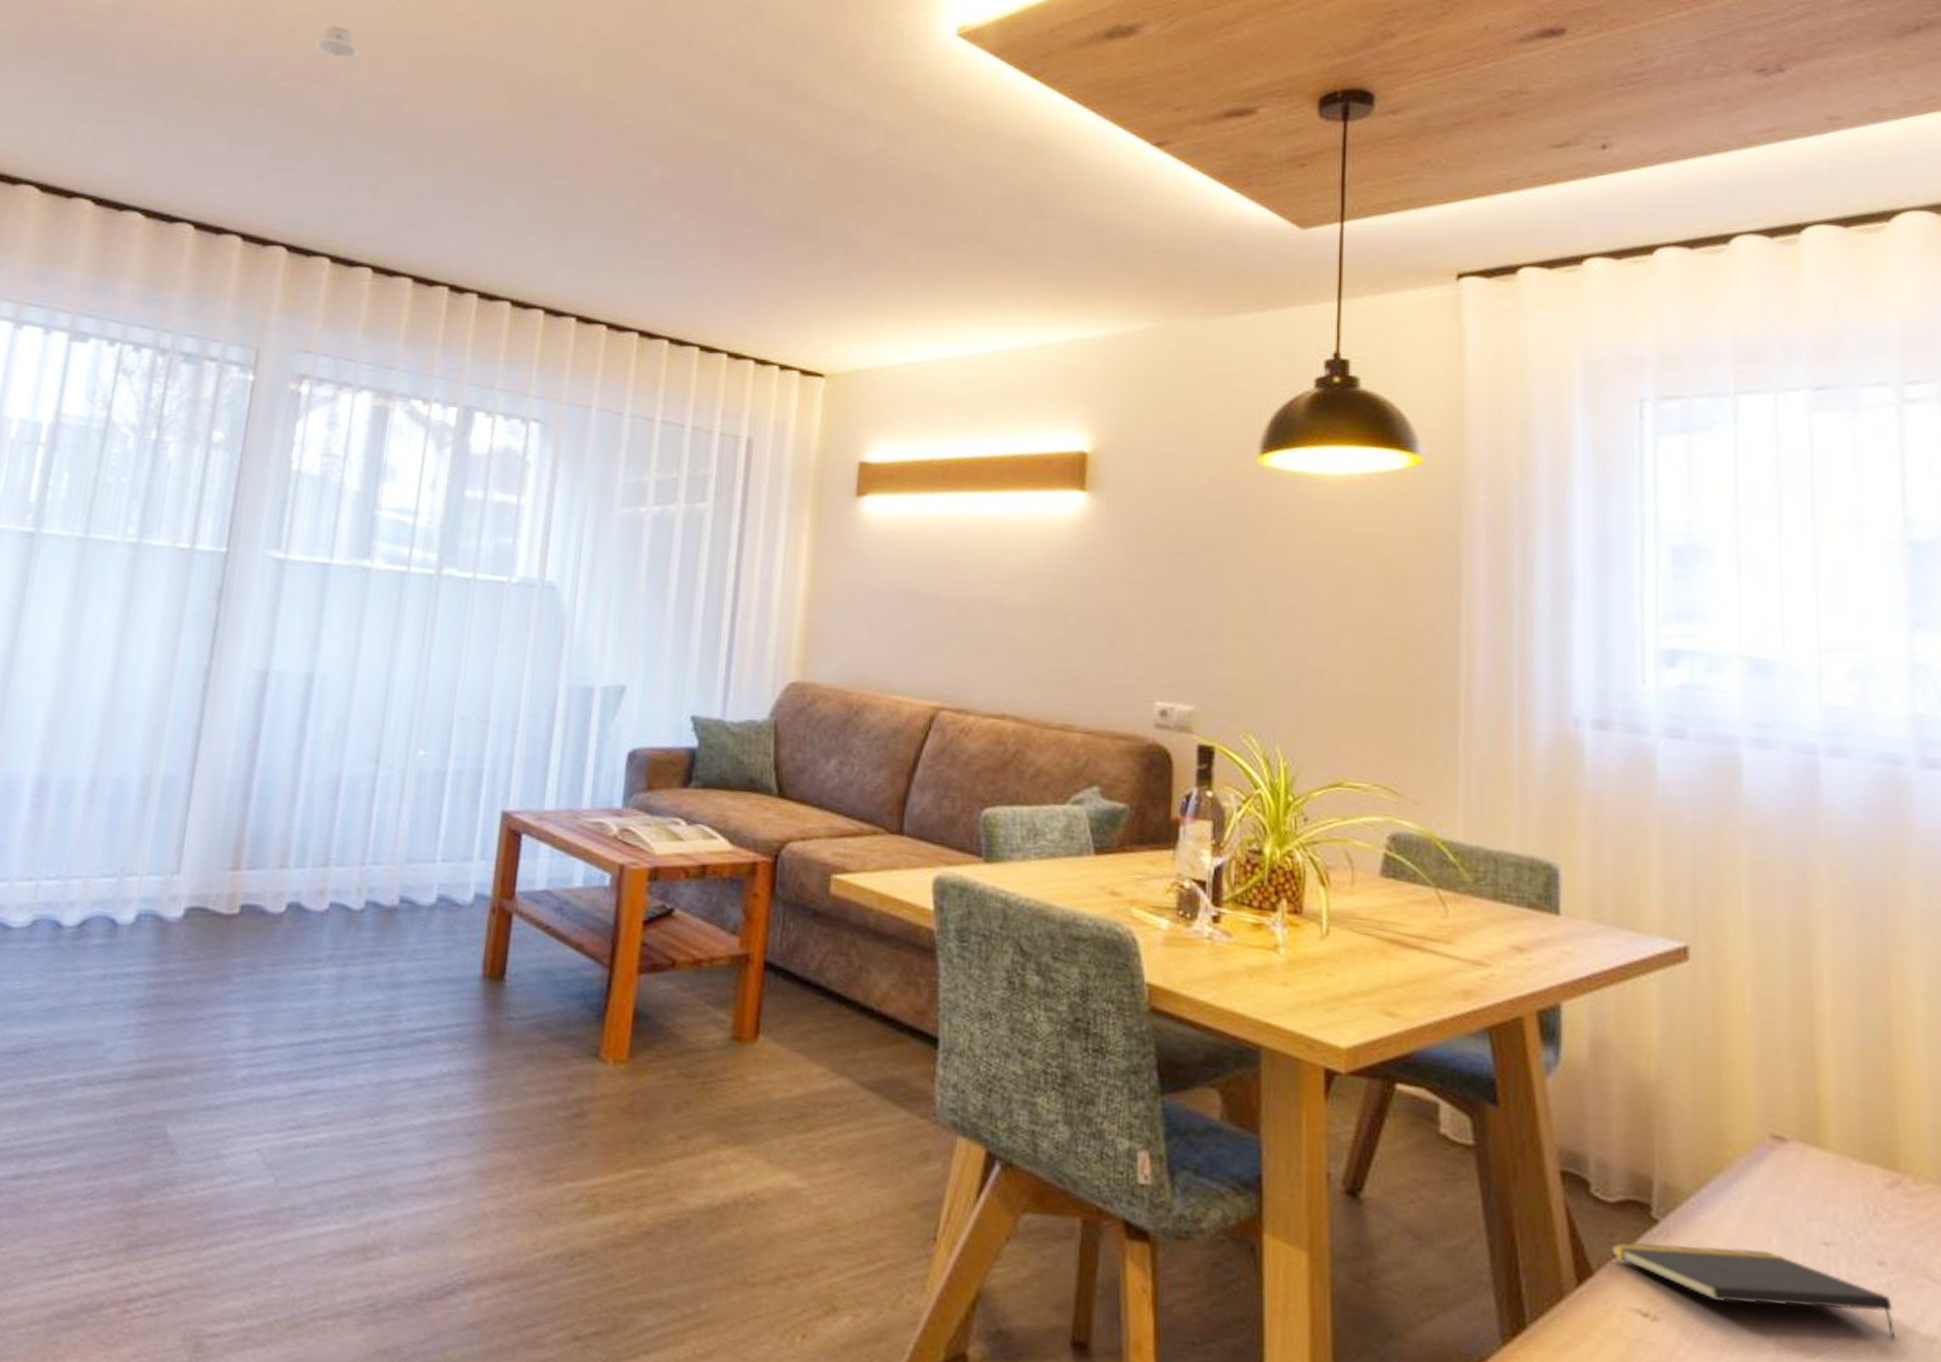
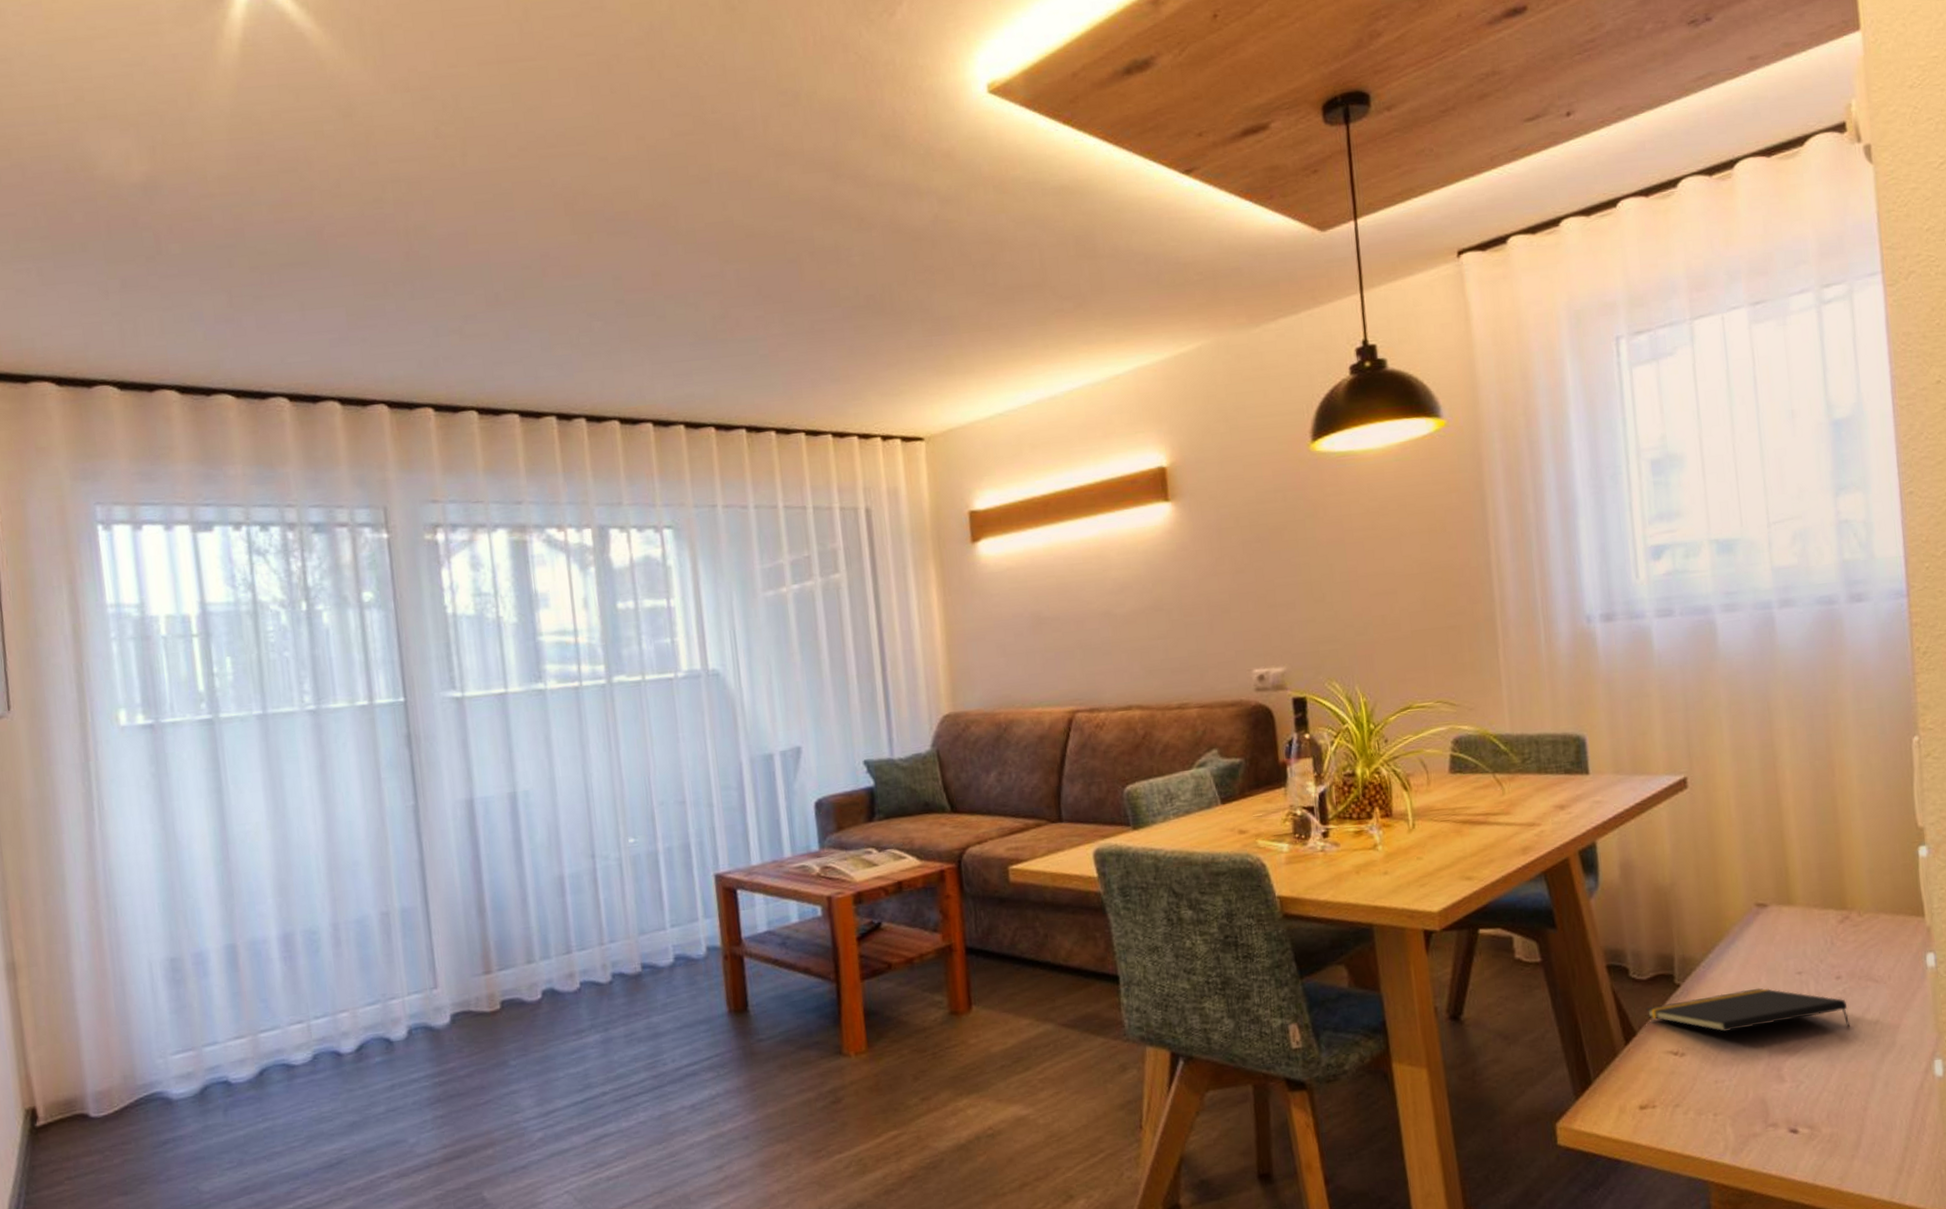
recessed light: present [315,26,359,58] -> none [361,172,410,205]

